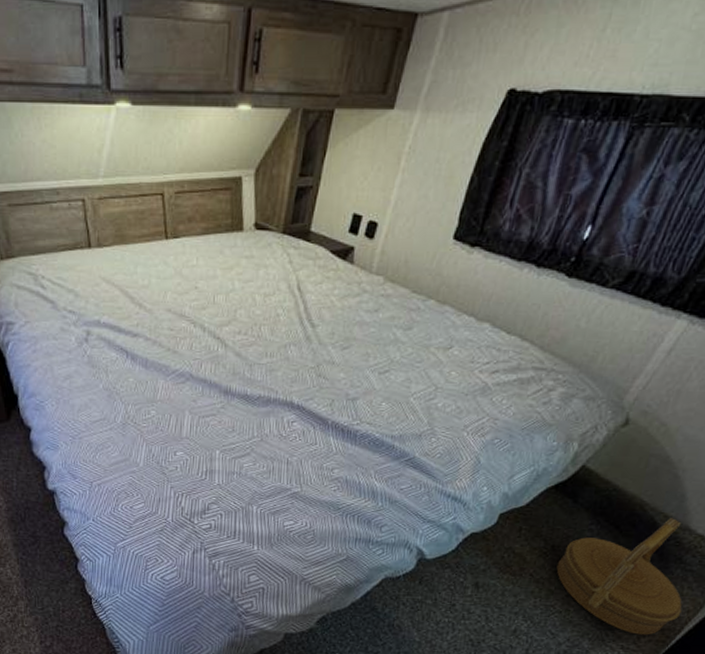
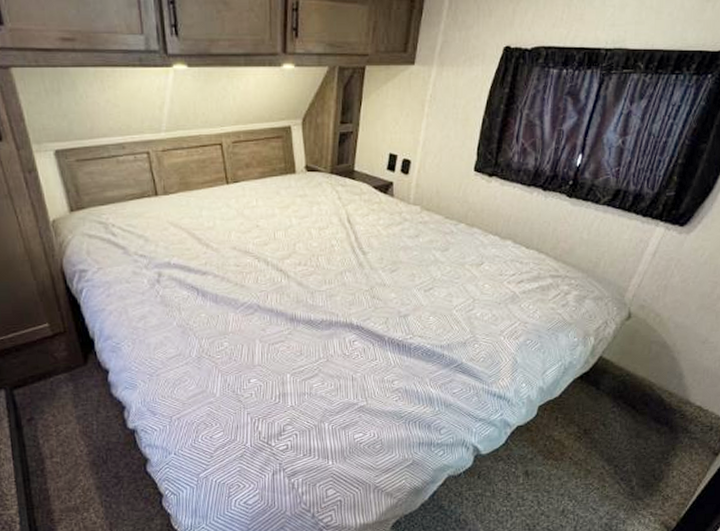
basket: present [556,518,682,635] -> none [590,394,694,501]

